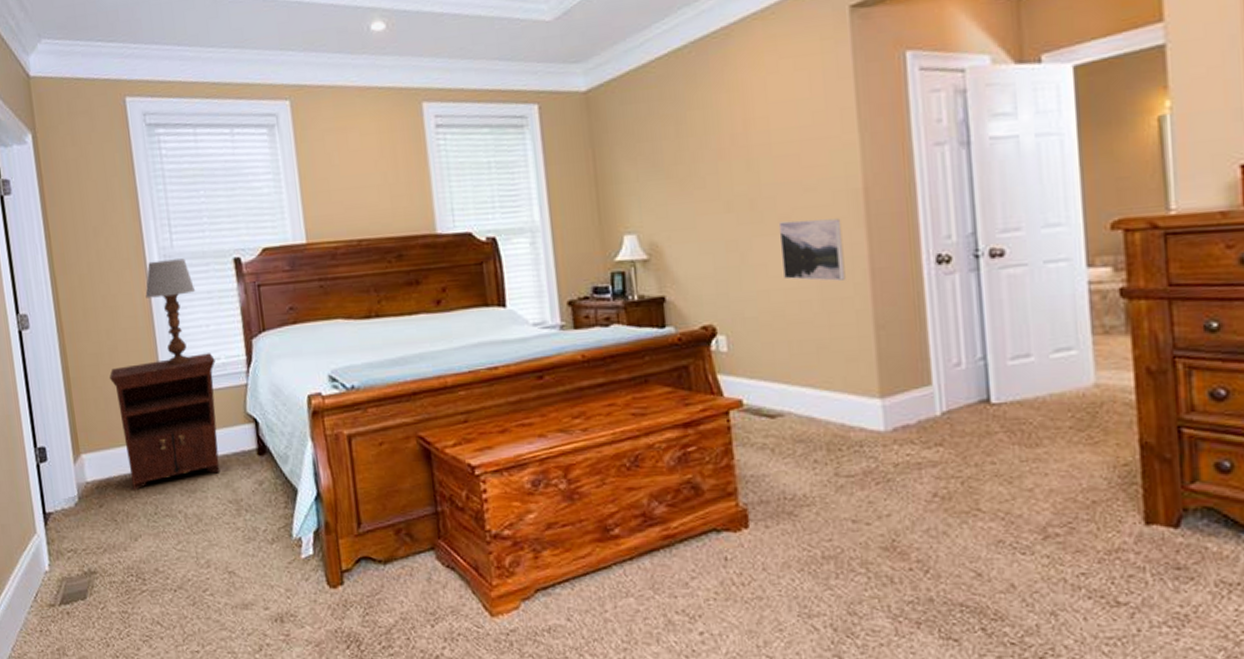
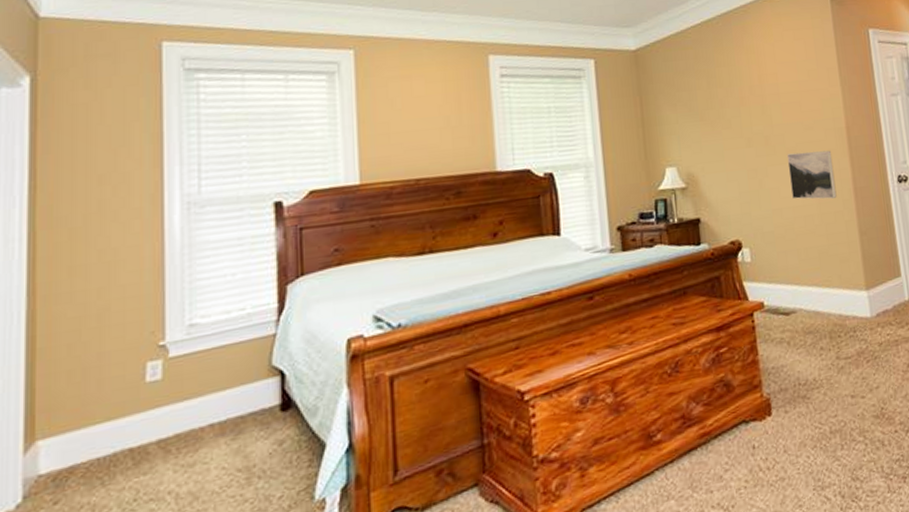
nightstand: present [110,353,220,491] -> none [94,304,239,477]
table lamp: present [145,258,196,366] -> none [158,205,224,323]

